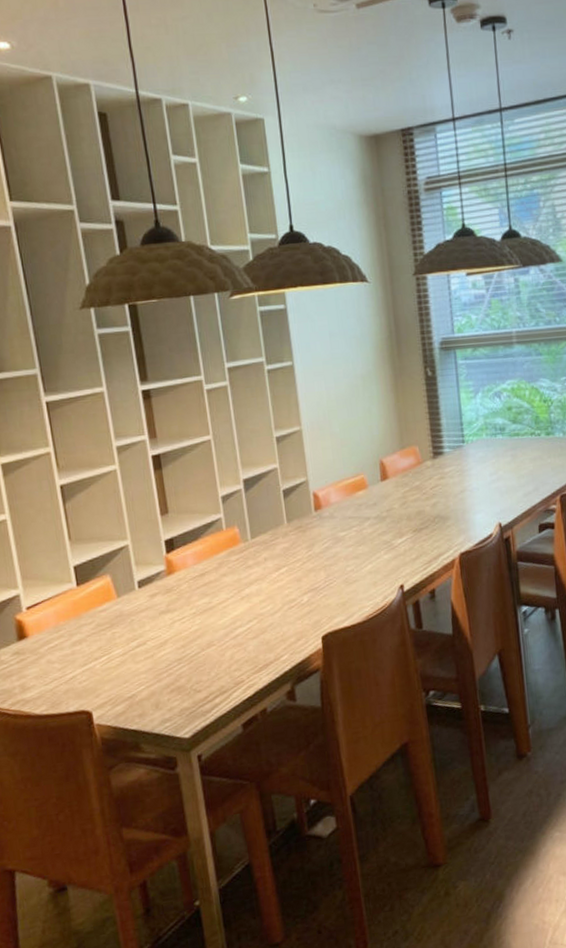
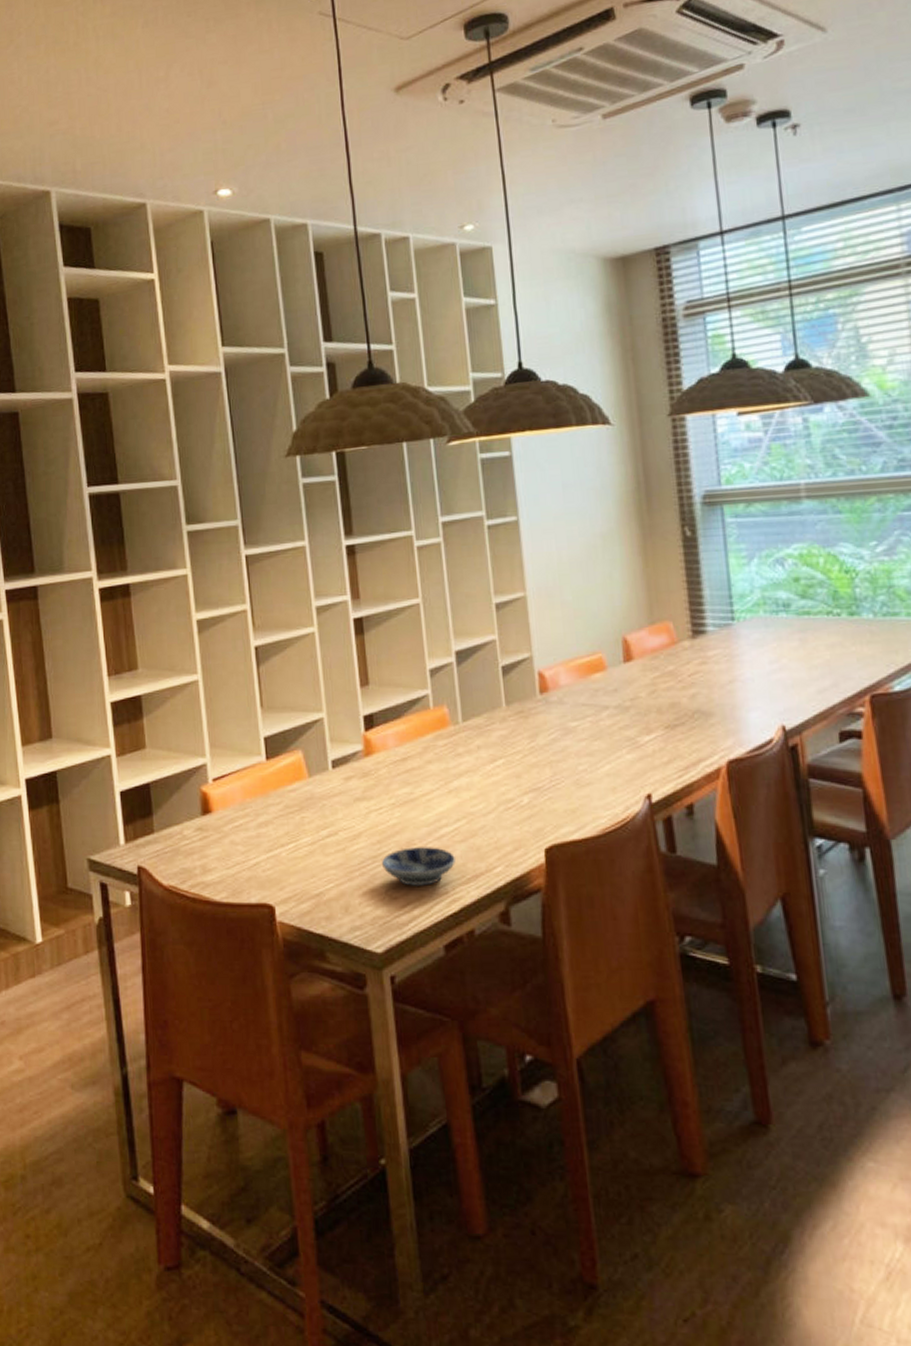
bowl: none [186,645,249,680] -> present [382,847,455,886]

